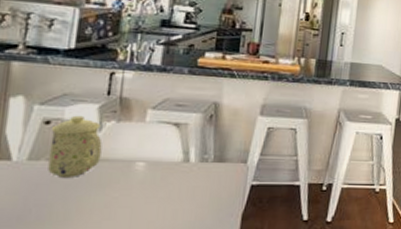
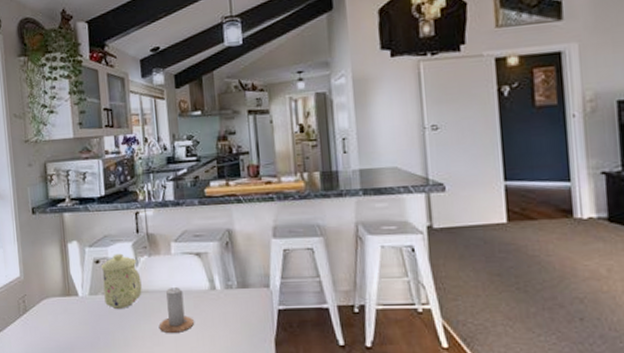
candle: none [113,155,157,207] -> present [158,285,194,334]

